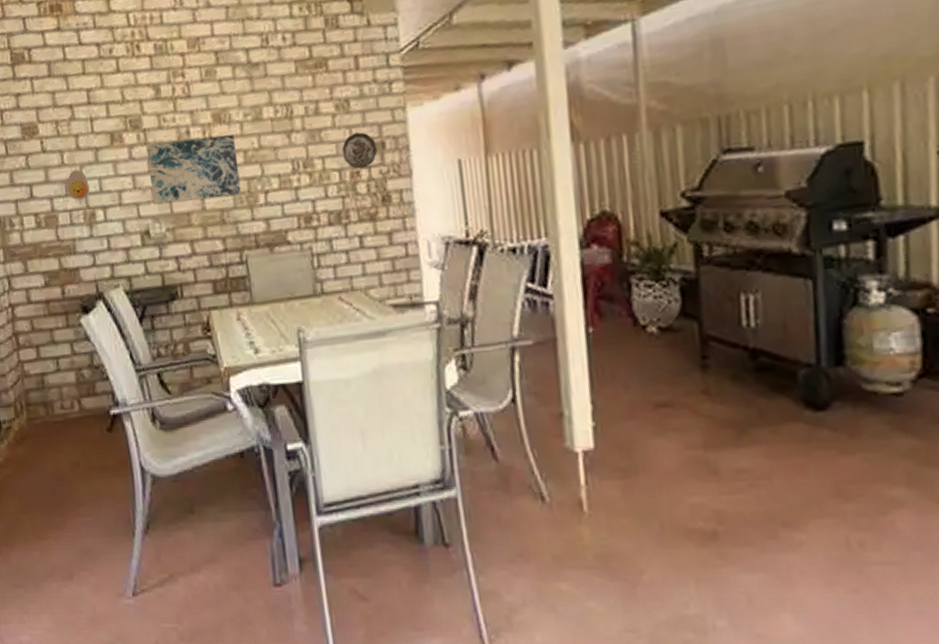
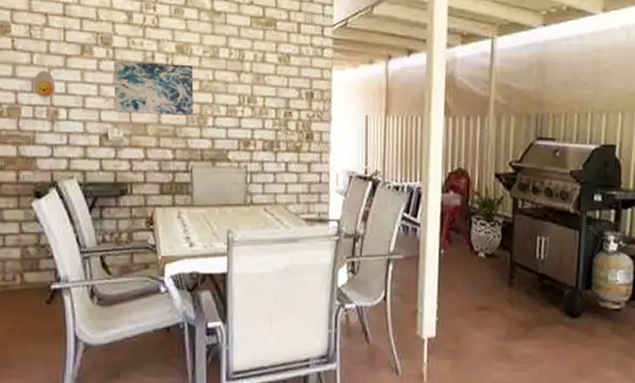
decorative plate: present [341,132,377,169] -> none [280,82,307,110]

